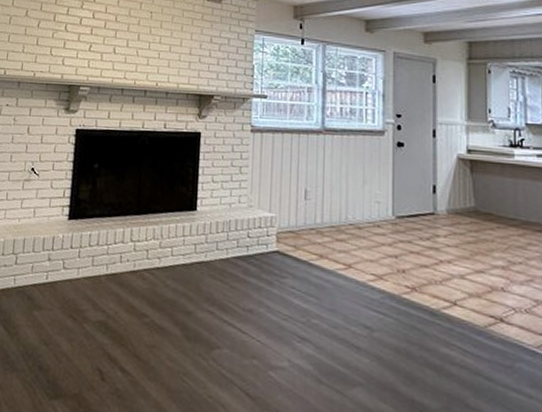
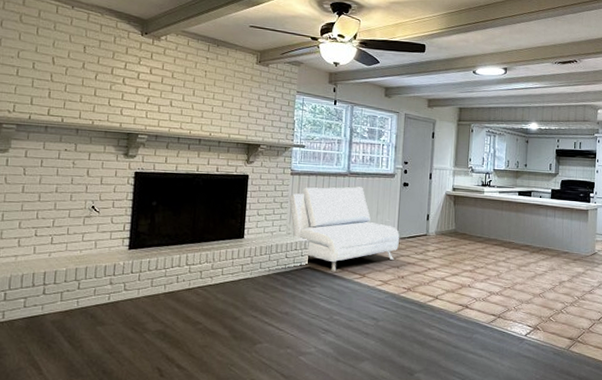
sofa: none [249,147,396,258] -> present [289,187,399,271]

